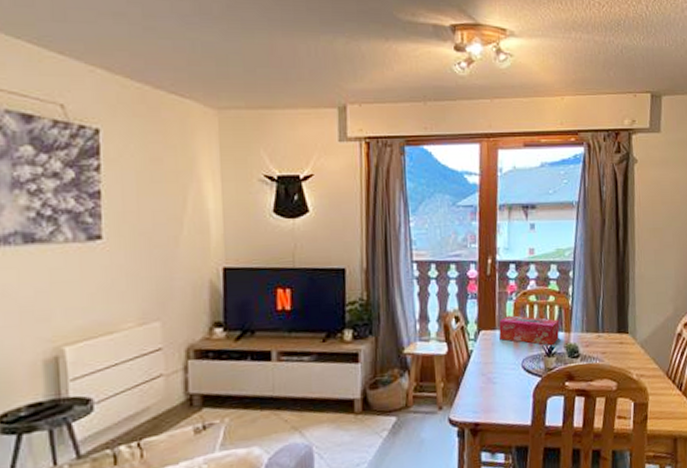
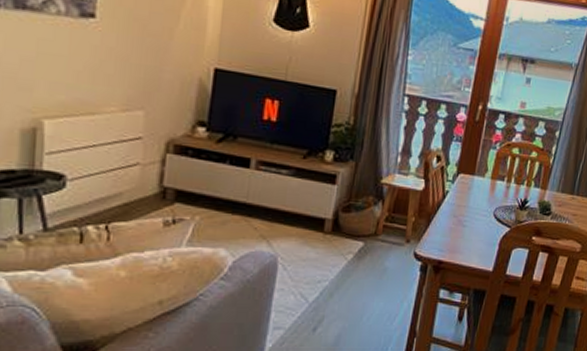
tissue box: present [499,315,560,345] -> none [477,163,538,199]

